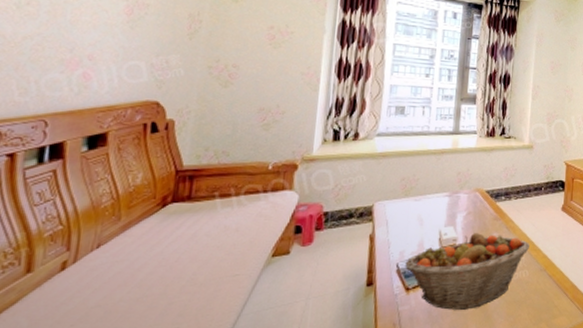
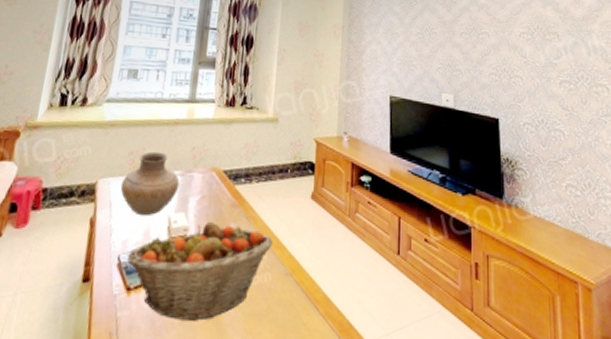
vase: none [395,177,448,231] -> present [120,151,180,216]

